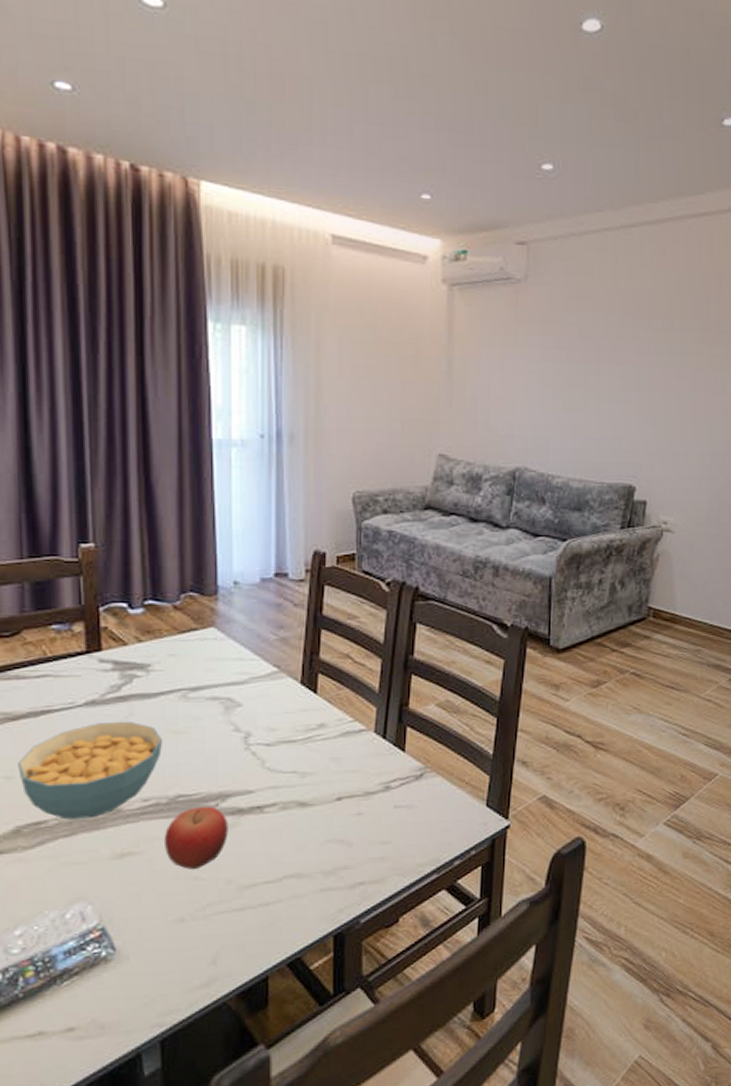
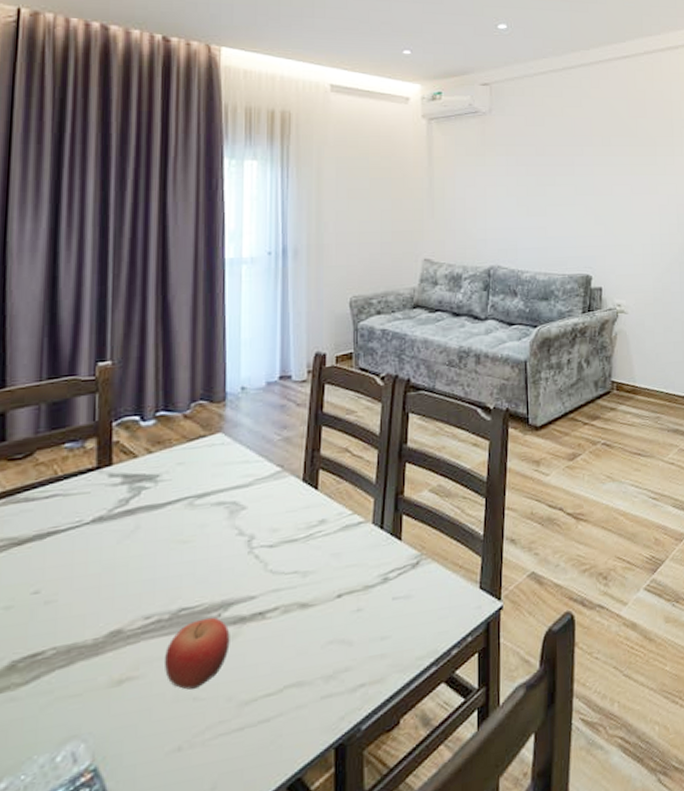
cereal bowl: present [18,721,163,820] -> none [19,534,168,648]

